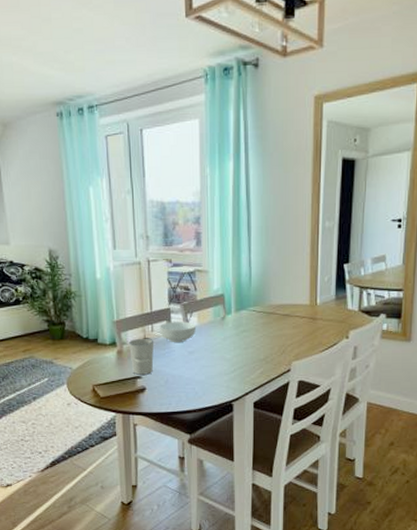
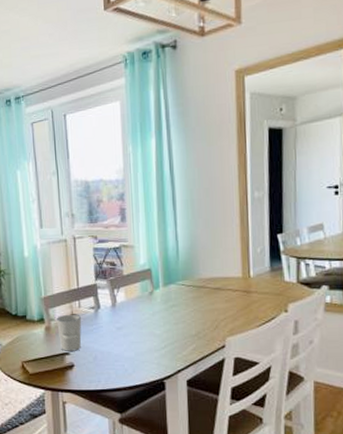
cereal bowl: present [159,321,195,342] -> none [86,297,123,318]

